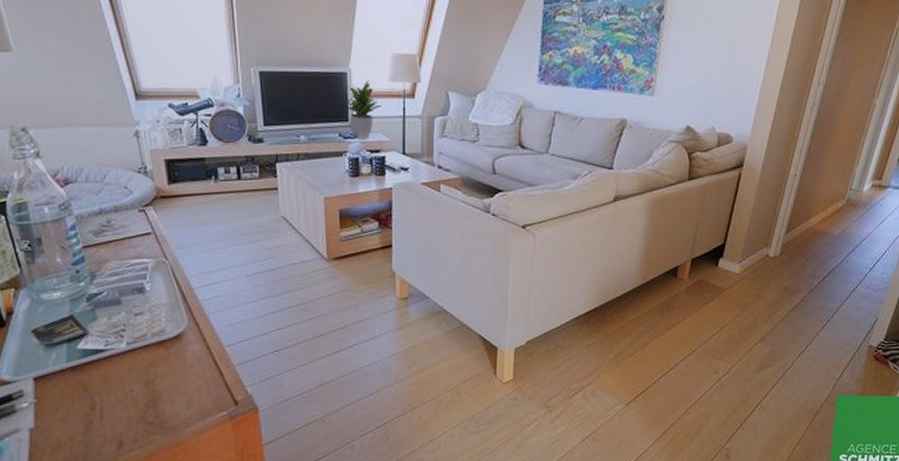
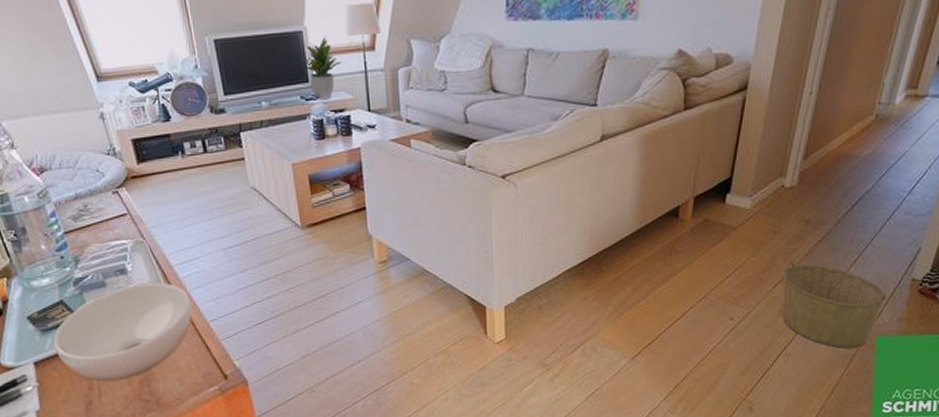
bowl: none [58,304,208,401] -> present [53,283,192,382]
basket: none [760,322,849,404] -> present [782,260,888,348]

